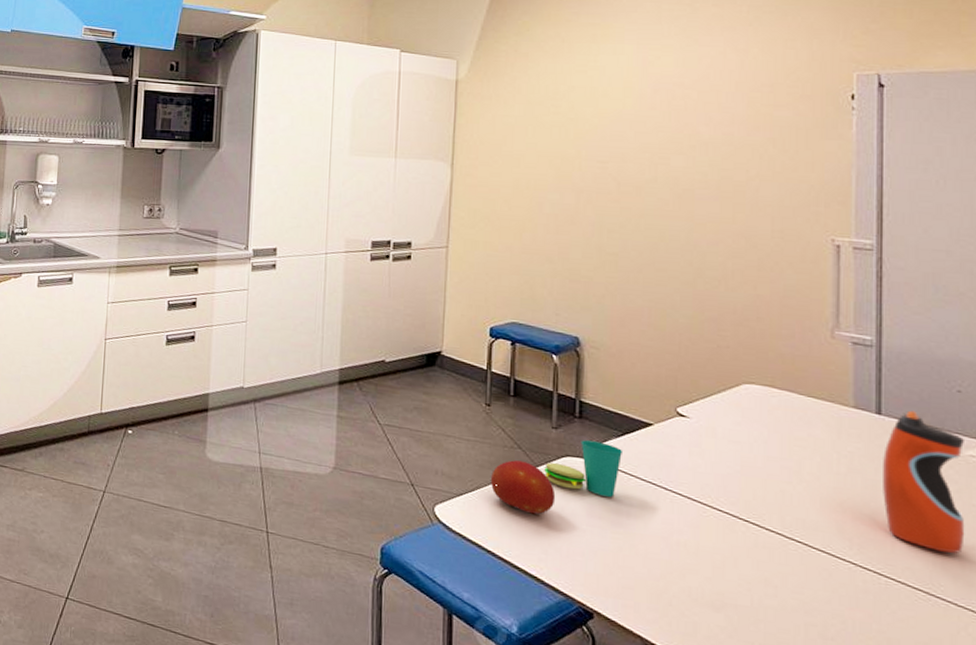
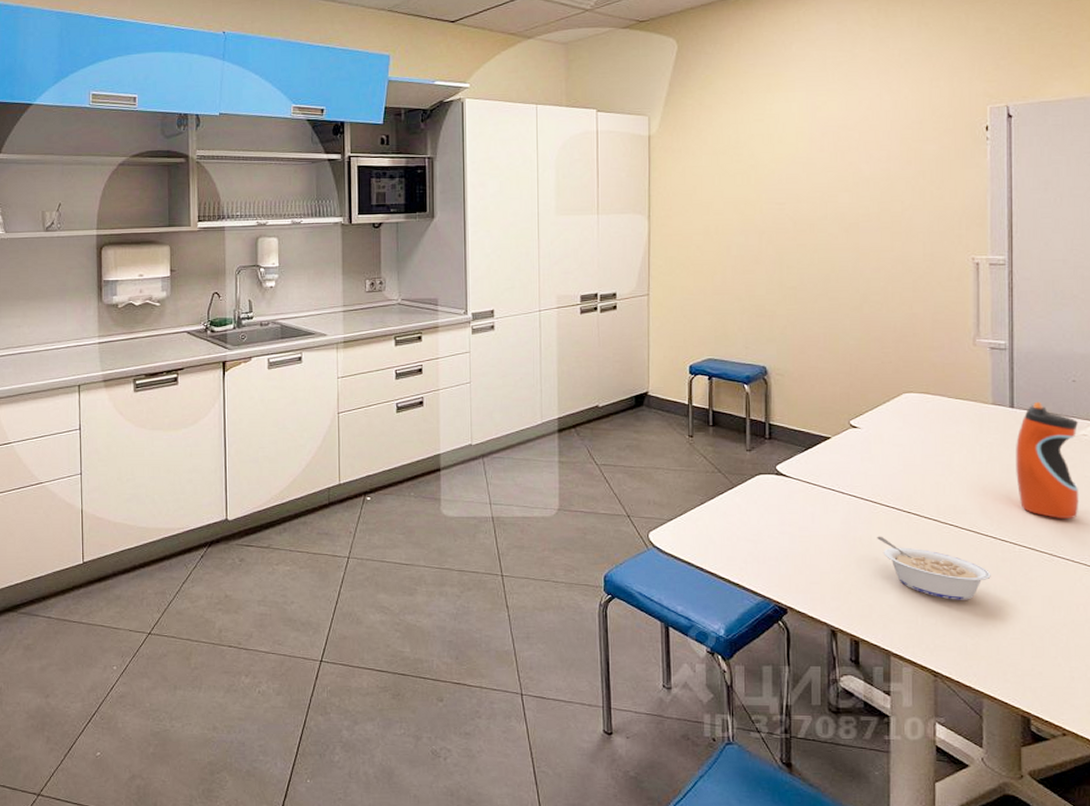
fruit: present [491,460,556,516] -> none [697,483,752,531]
cup: present [544,440,624,497] -> none [741,458,807,506]
legume: none [706,543,849,634] -> present [877,536,991,600]

